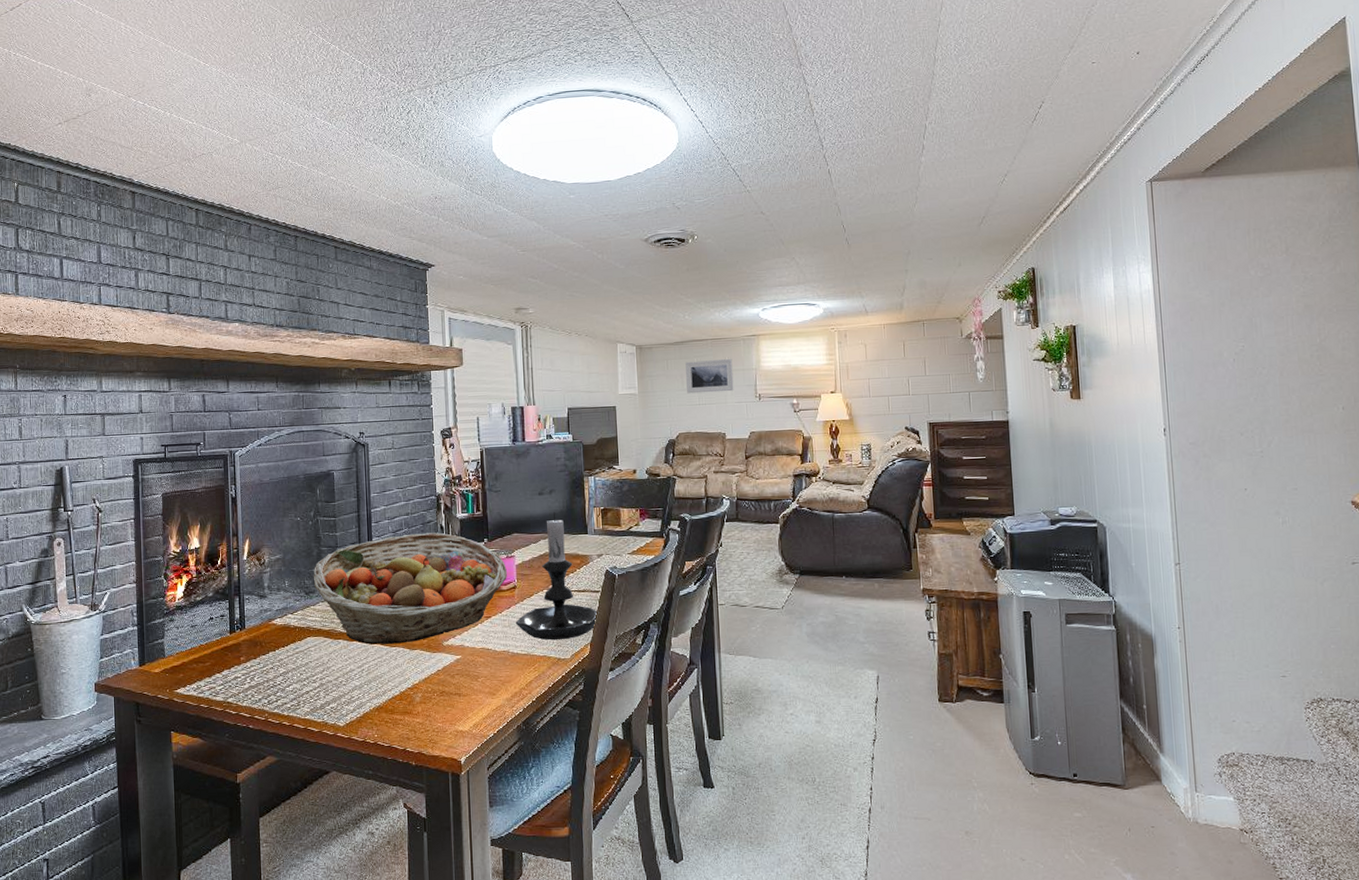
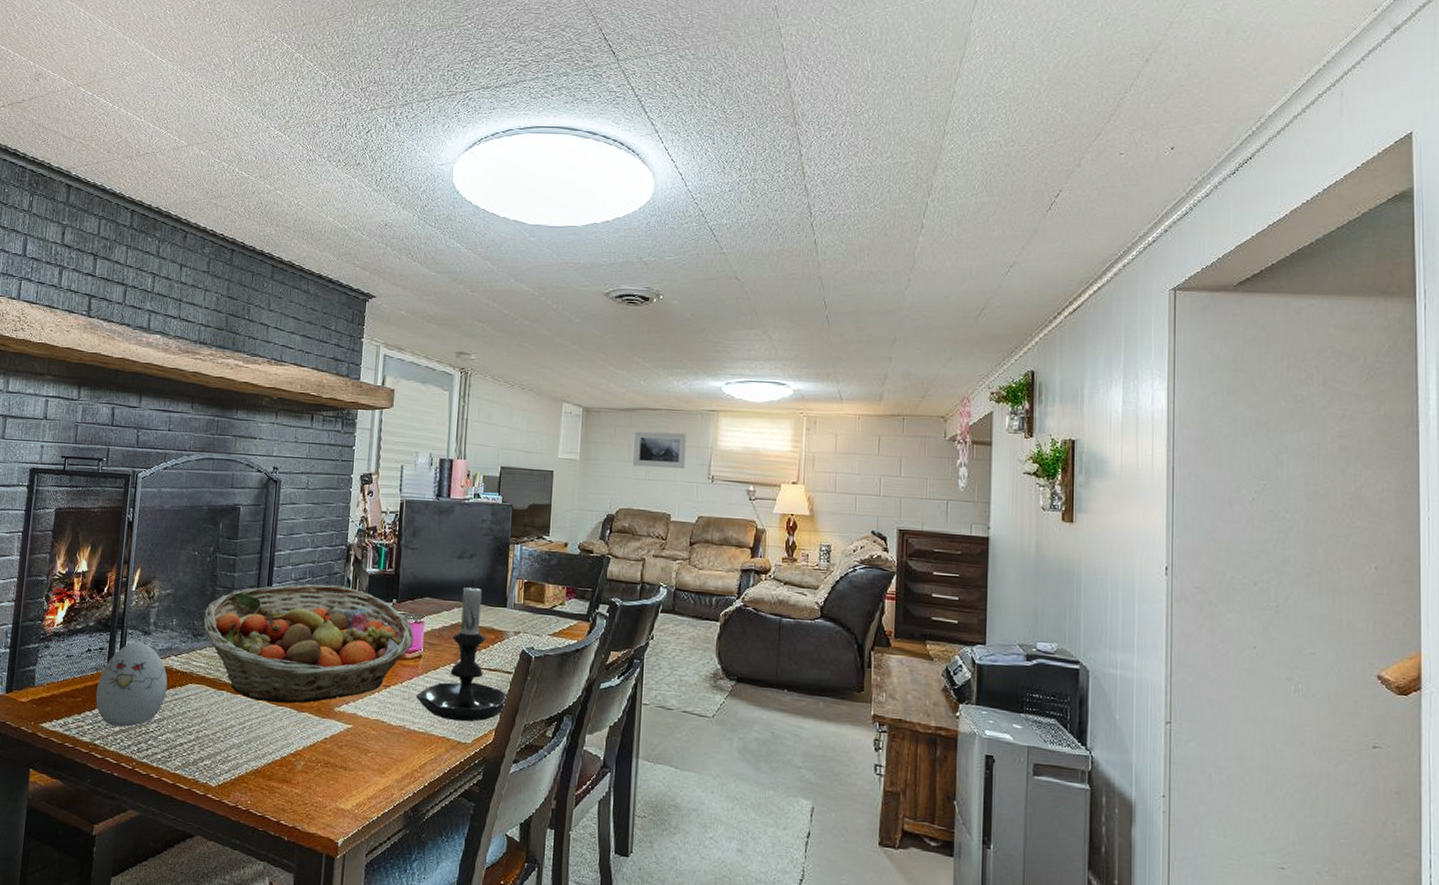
decorative egg: none [222,606,288,684] -> present [95,642,168,727]

